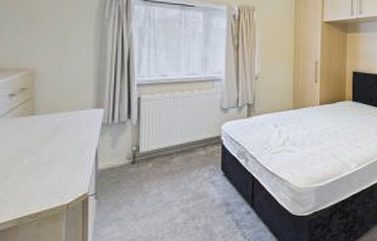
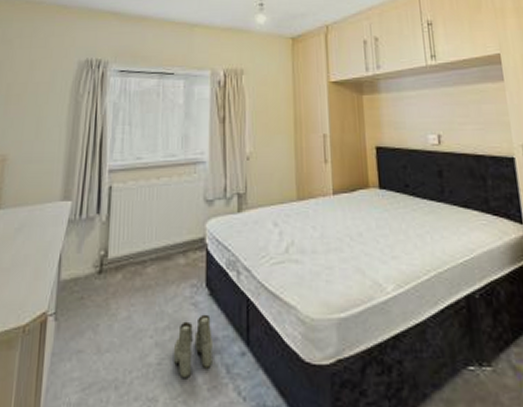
boots: none [195,188,226,232] -> present [173,314,212,379]

